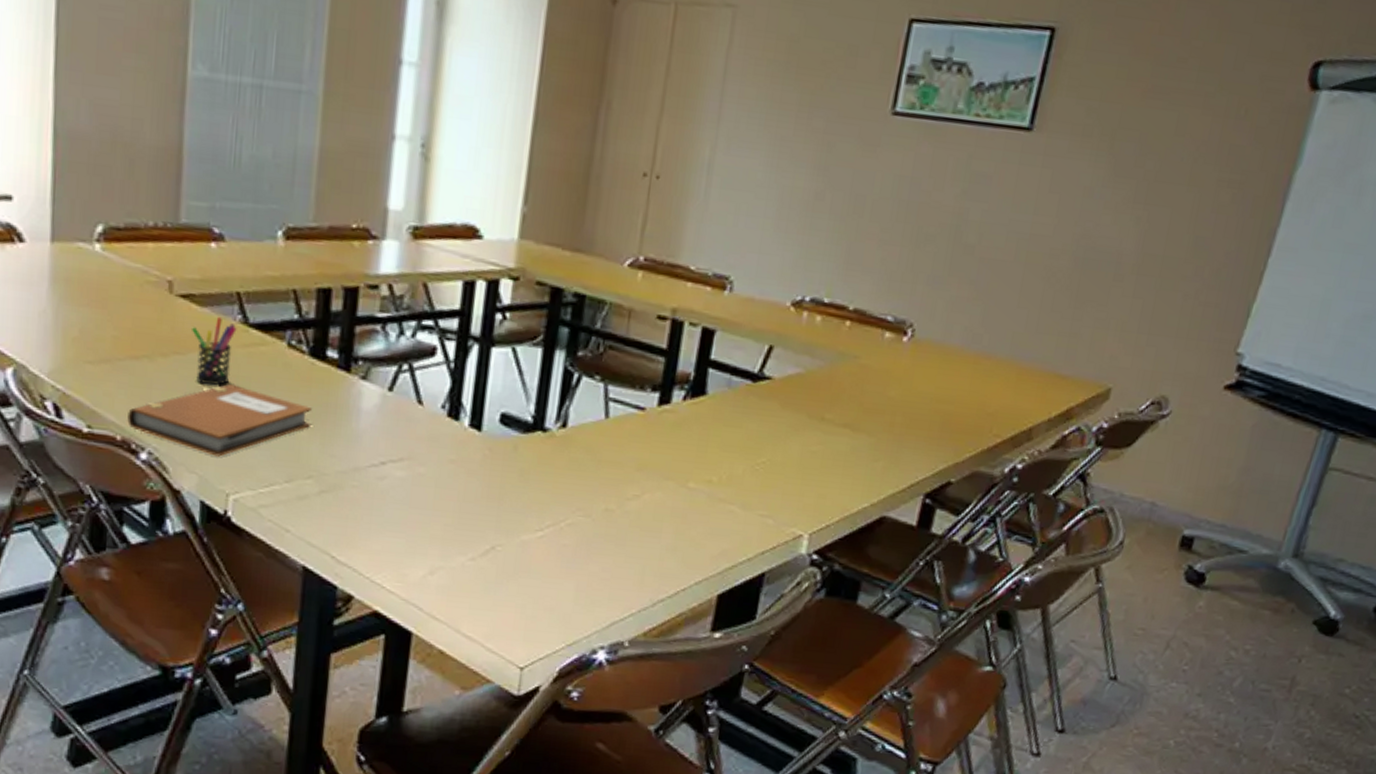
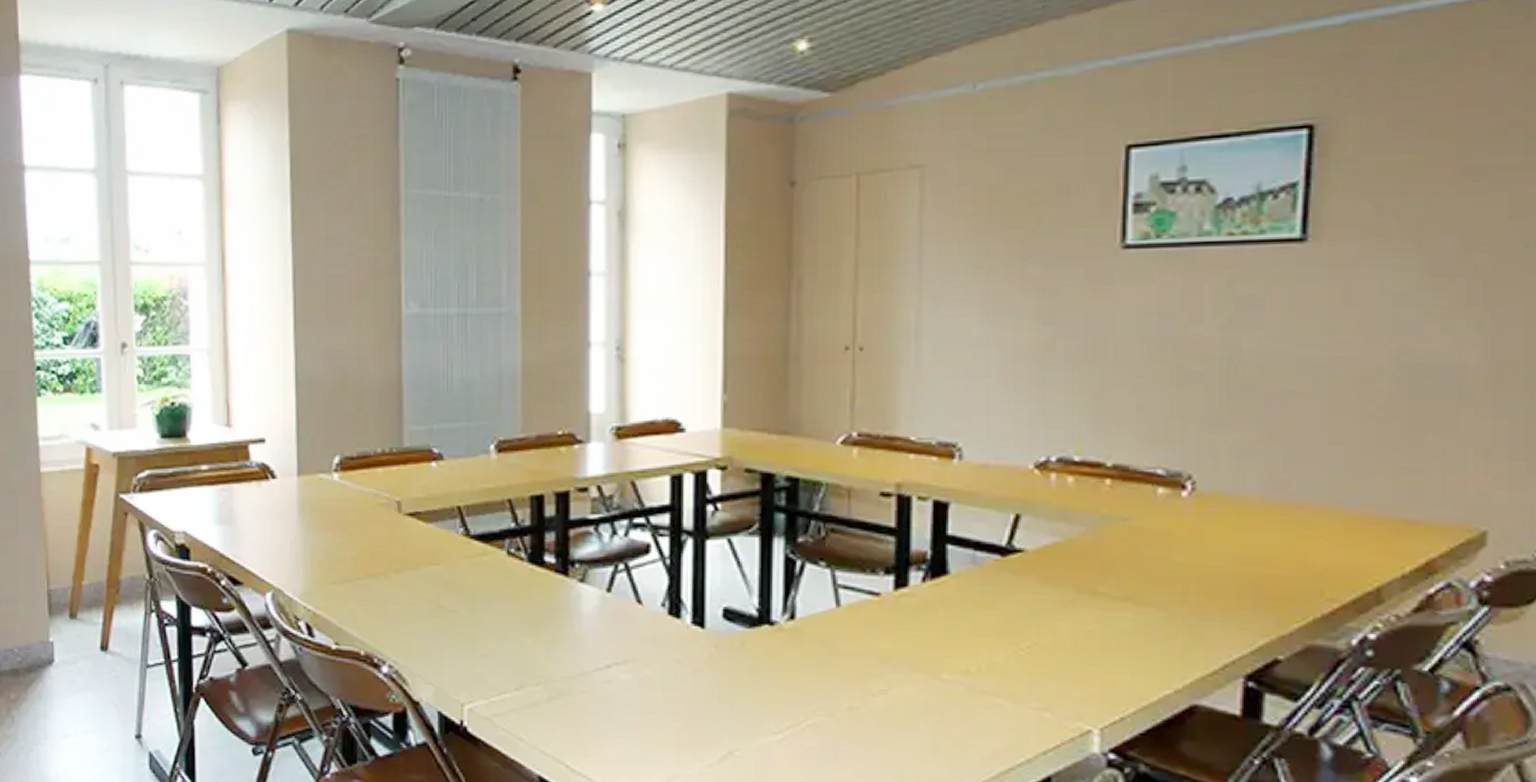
notebook: present [127,384,312,457] -> none [369,595,534,667]
pen holder: present [192,316,237,385] -> none [420,531,460,597]

